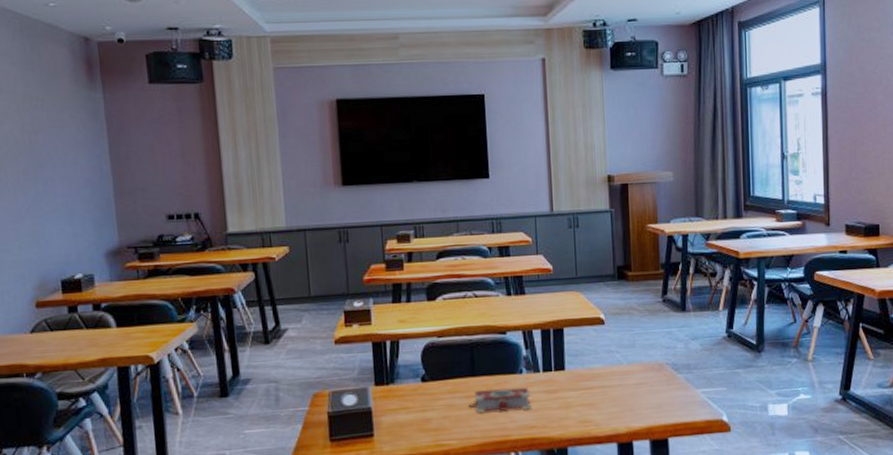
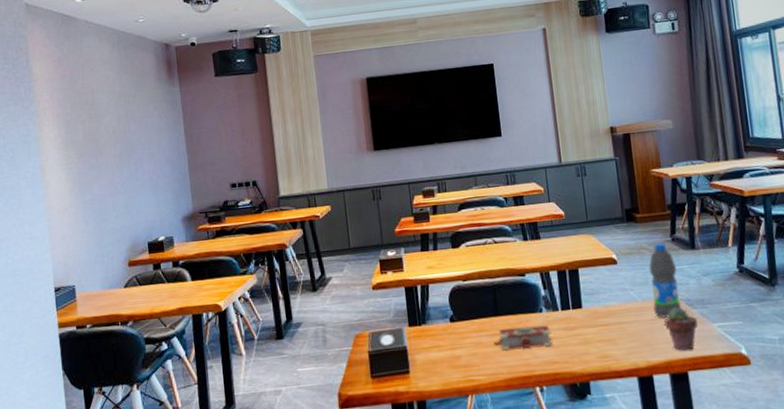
water bottle: none [637,304,666,383] -> present [648,243,681,318]
potted succulent: none [649,372,682,417] -> present [664,307,698,351]

